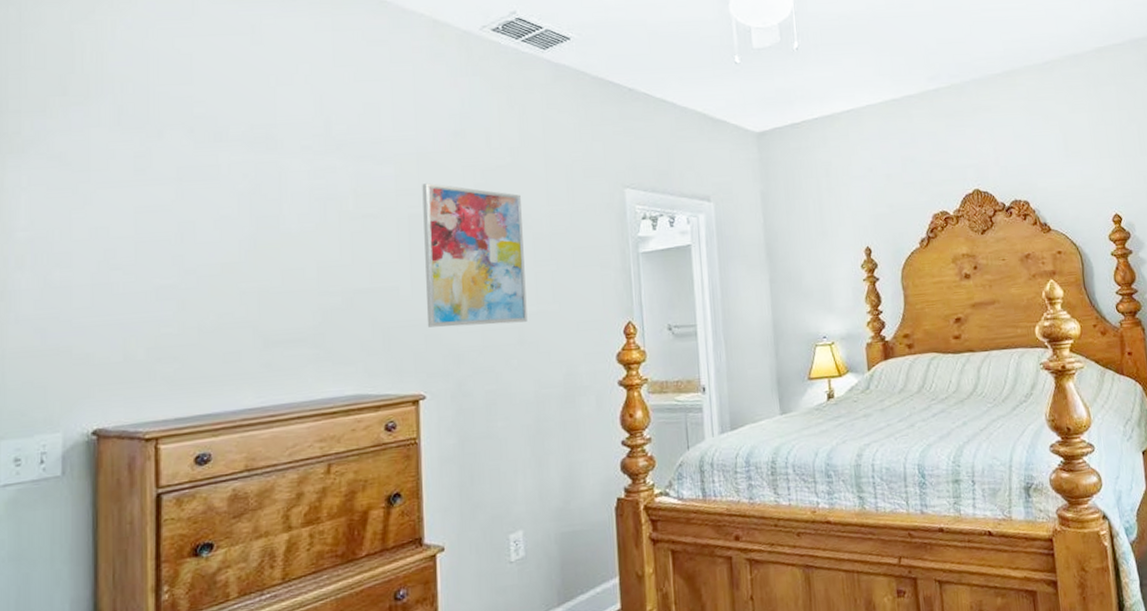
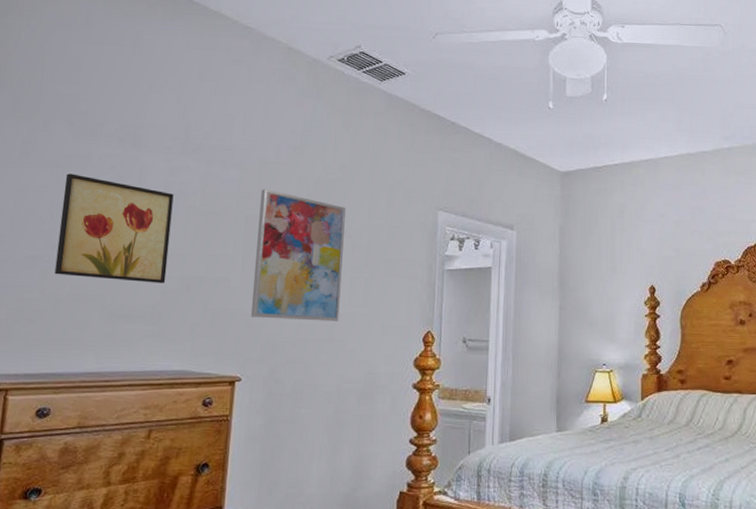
wall art: none [192,187,325,304] -> present [54,173,174,283]

